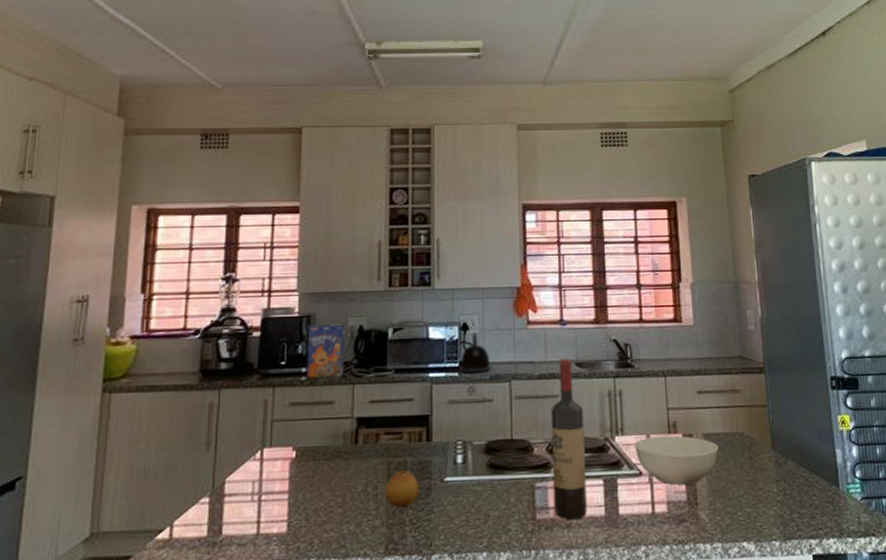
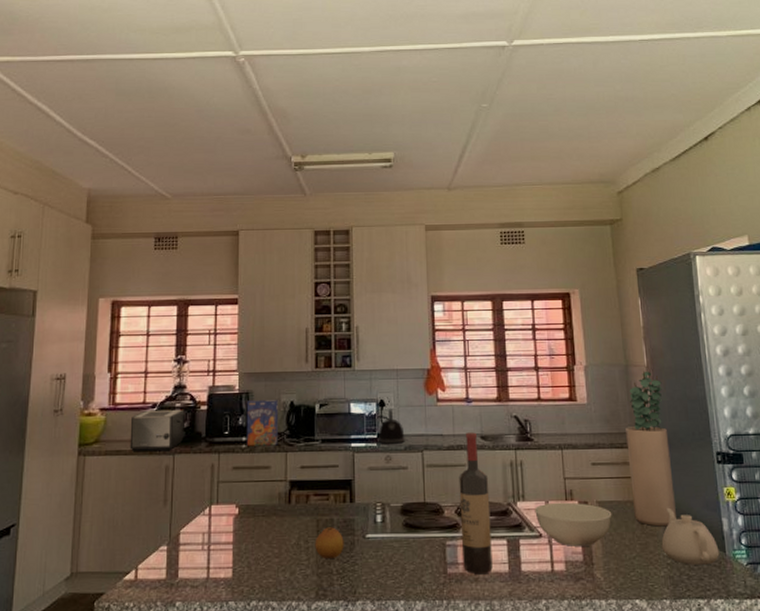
toaster: none [166,336,233,386] -> present [130,409,185,451]
vase: none [734,283,789,461] -> present [626,367,678,527]
teapot: none [771,438,833,502] -> present [661,507,720,565]

